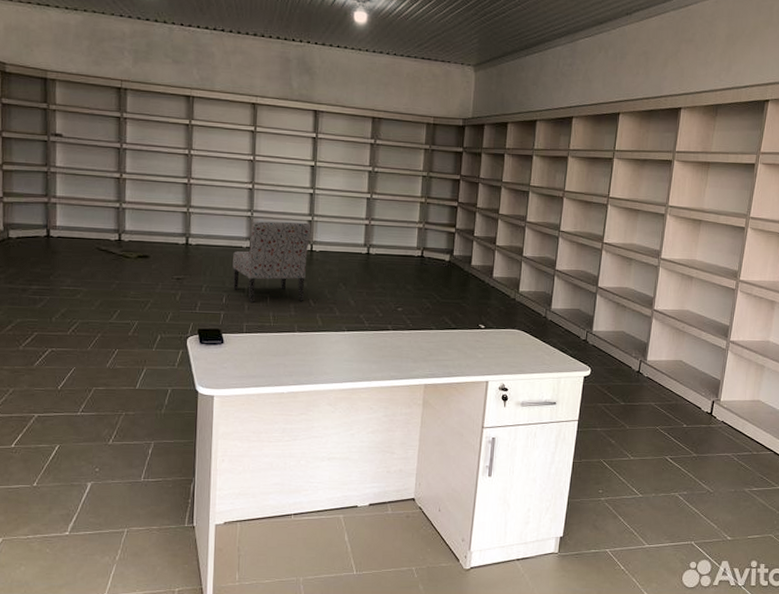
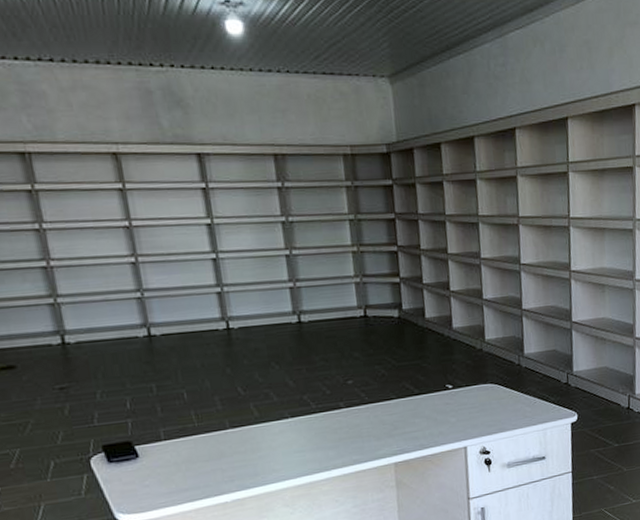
chair: present [233,221,311,303] -> none [128,295,231,403]

